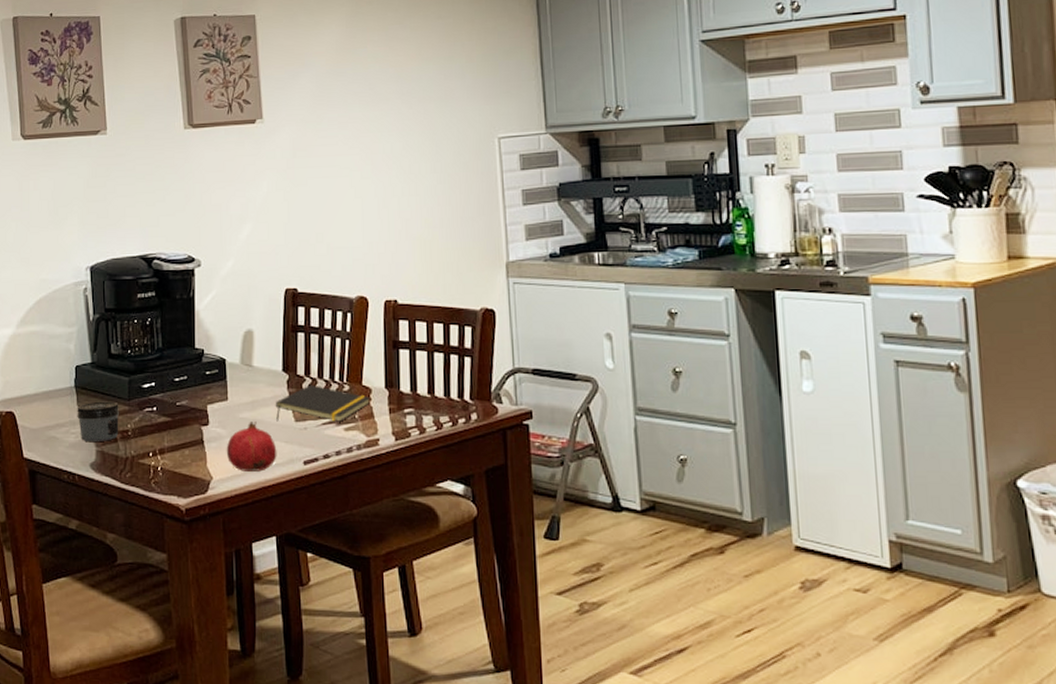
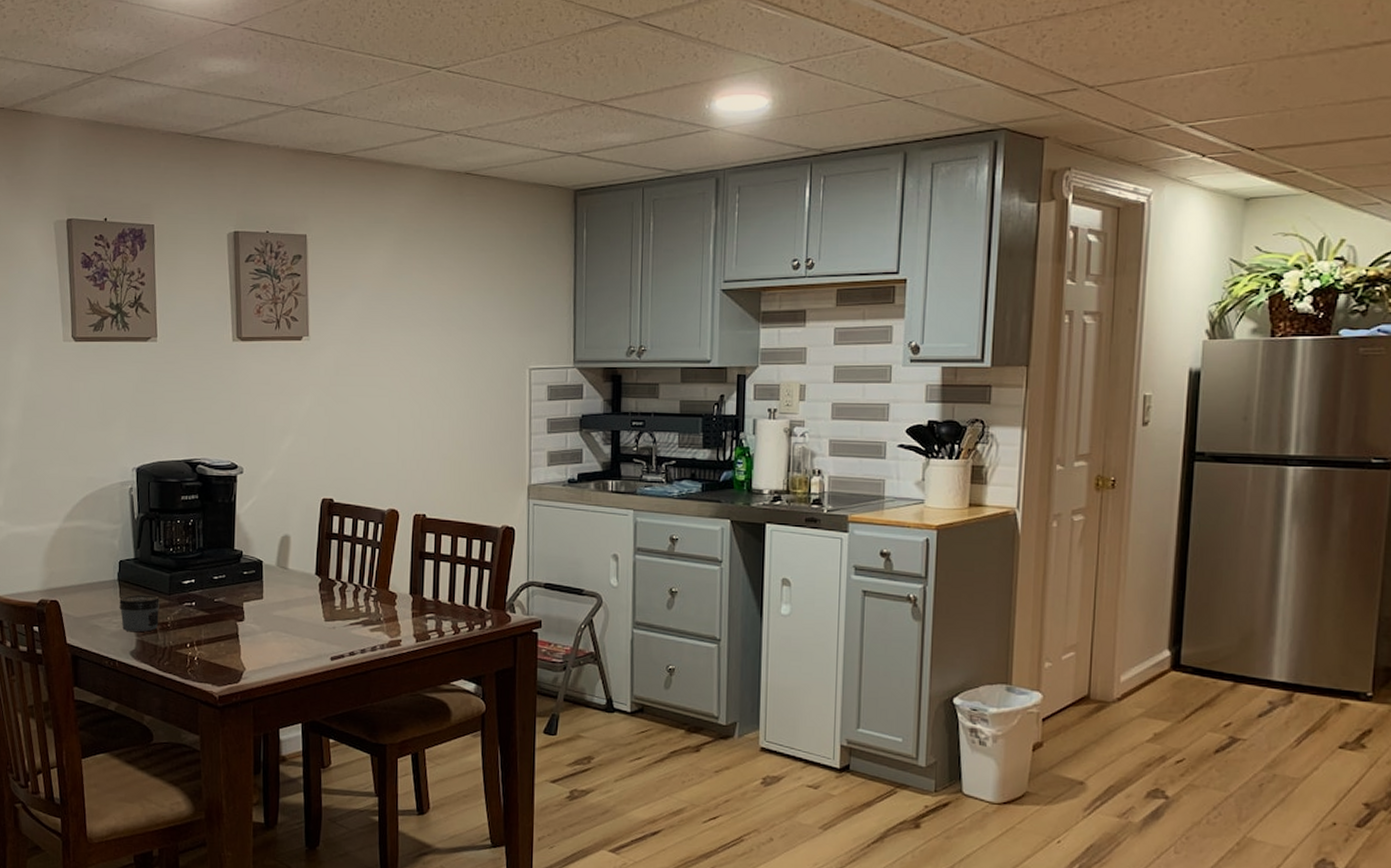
fruit: present [226,420,277,472] -> none [259,618,307,665]
notepad: present [275,384,370,422] -> none [307,588,395,623]

